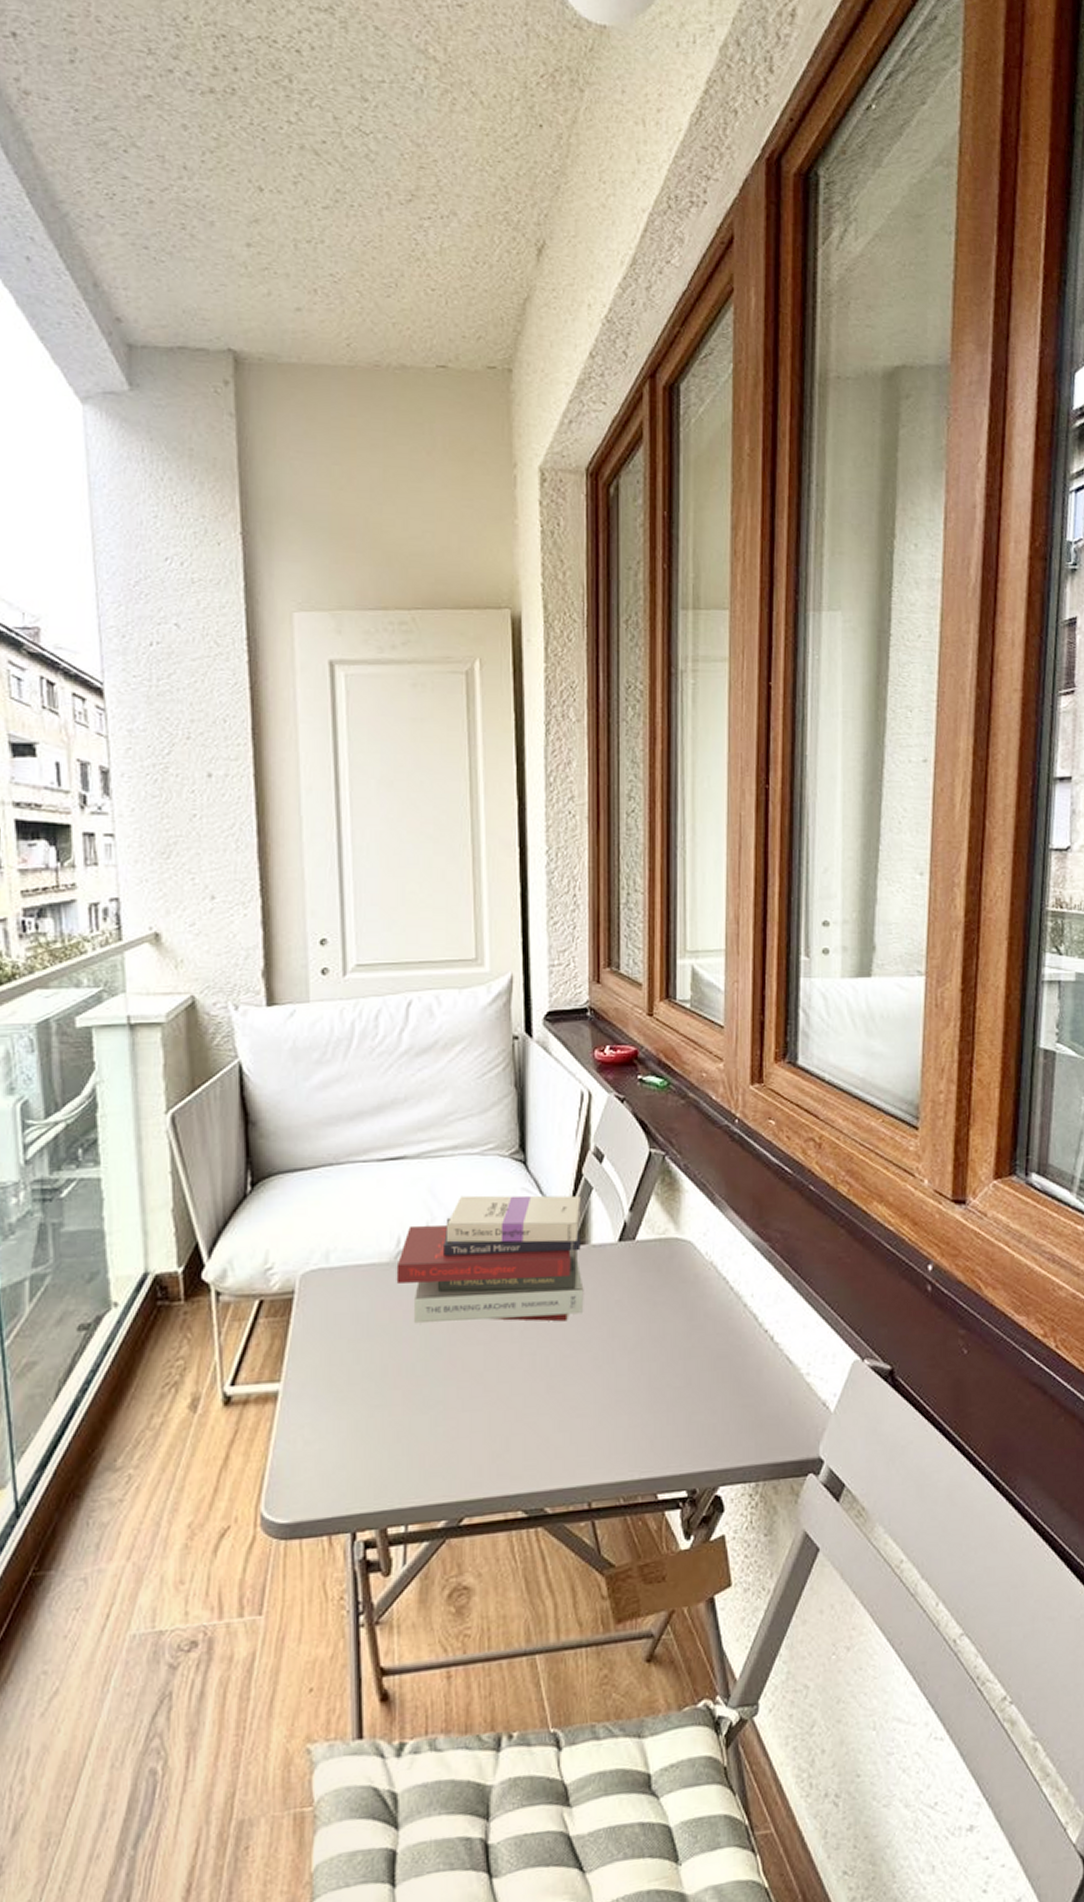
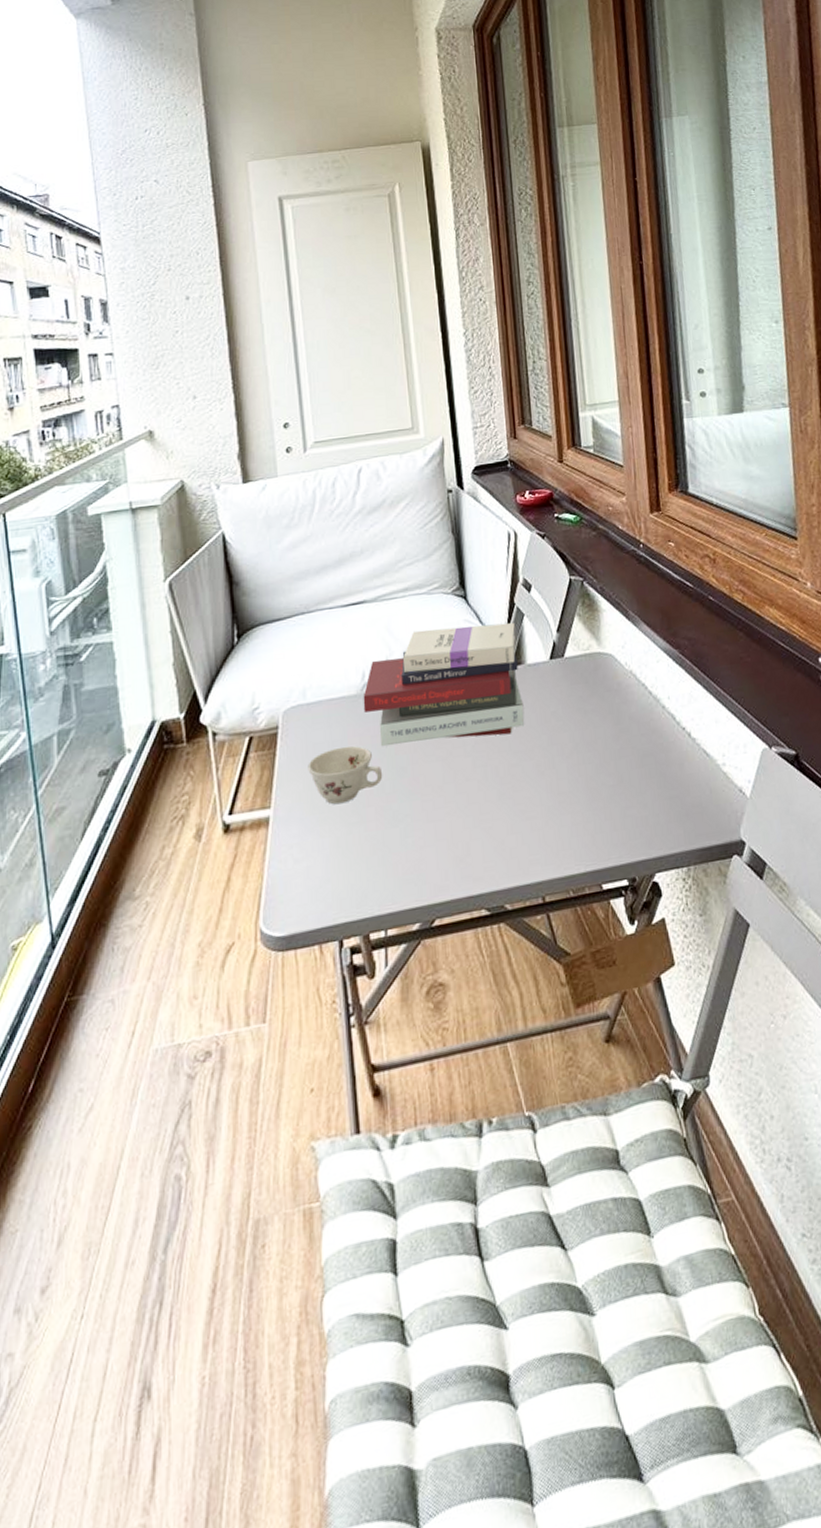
teacup: none [326,1319,414,1384] -> present [308,746,383,805]

